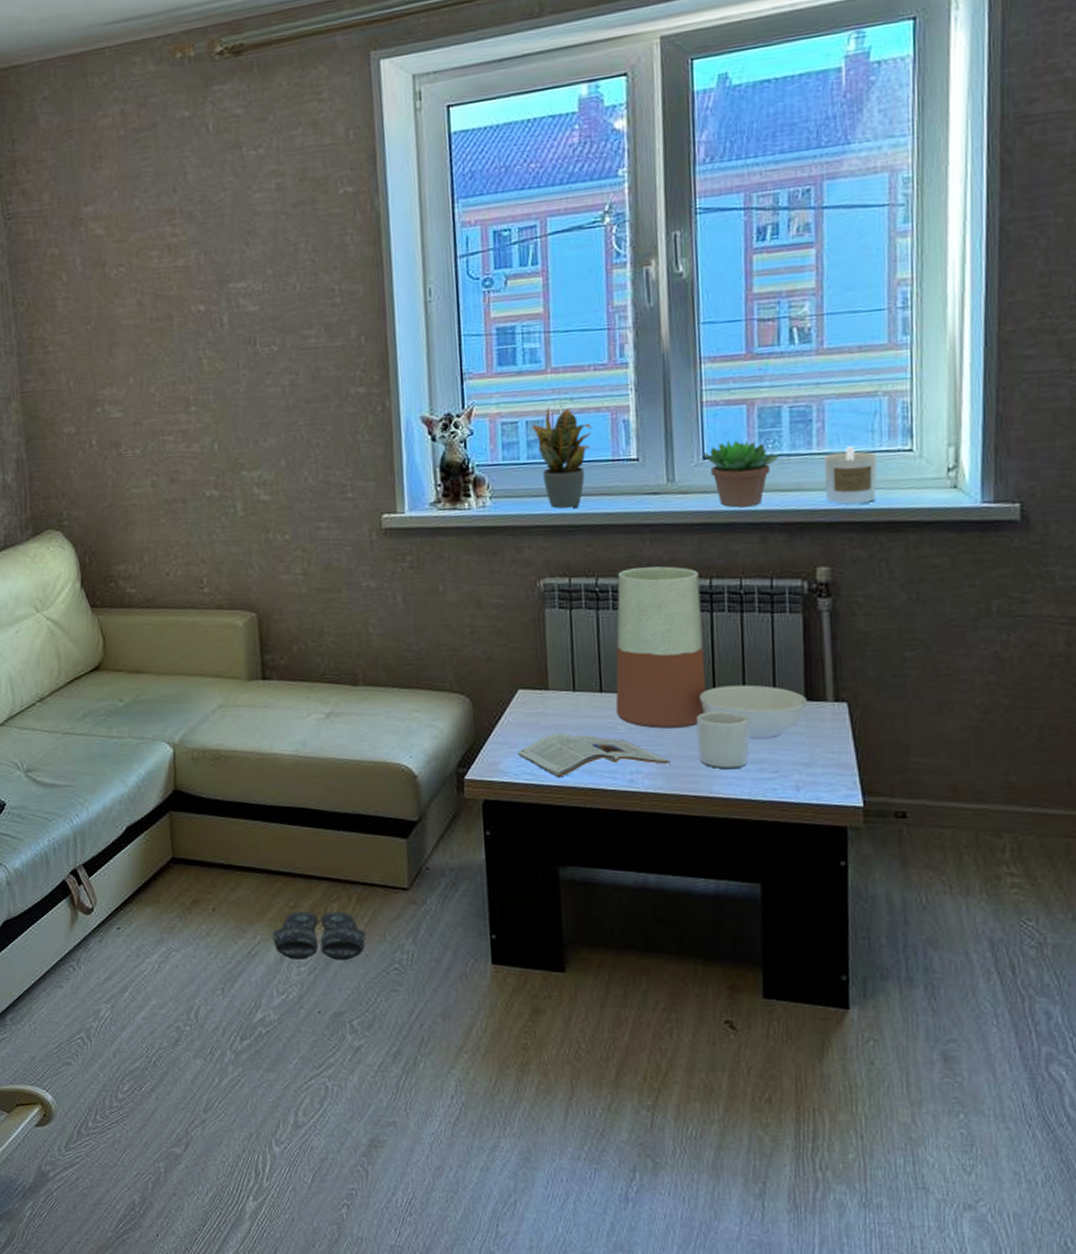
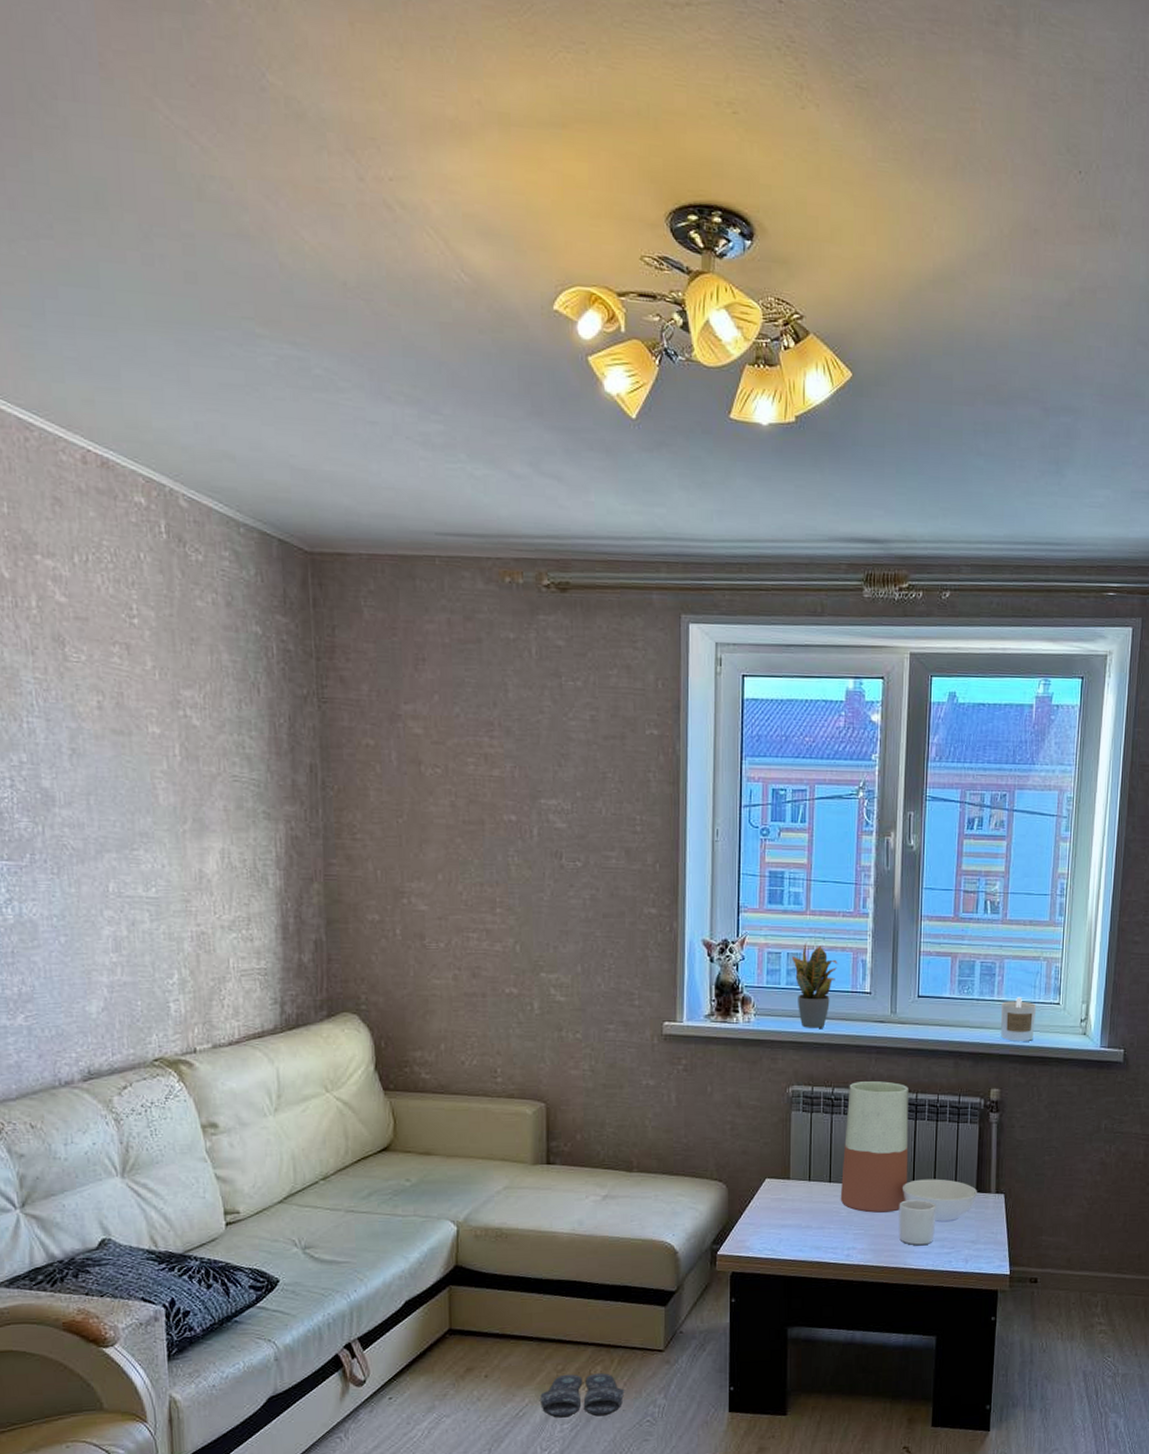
magazine: present [517,733,670,778] -> none [761,1216,878,1253]
succulent plant: present [703,440,780,508] -> none [918,984,972,1038]

